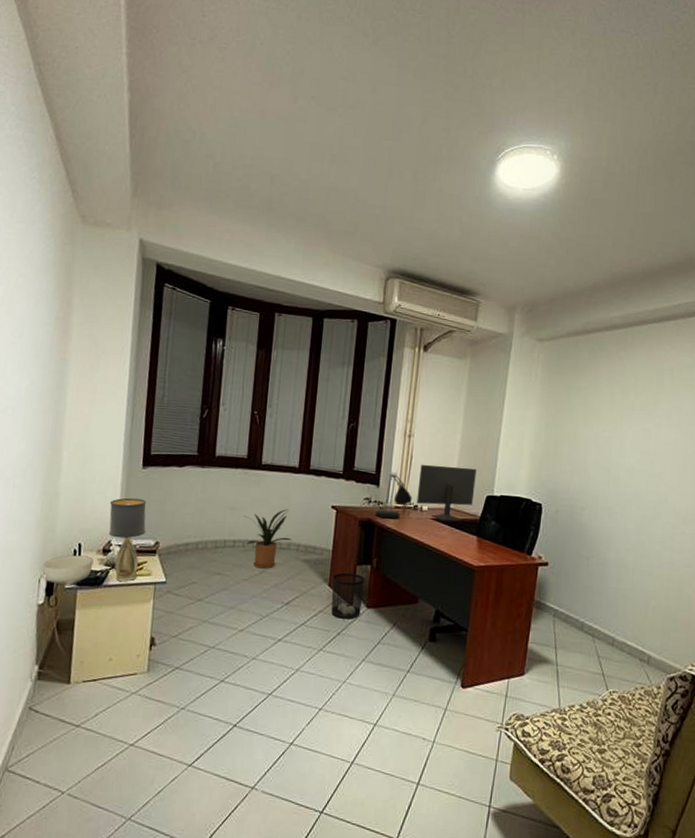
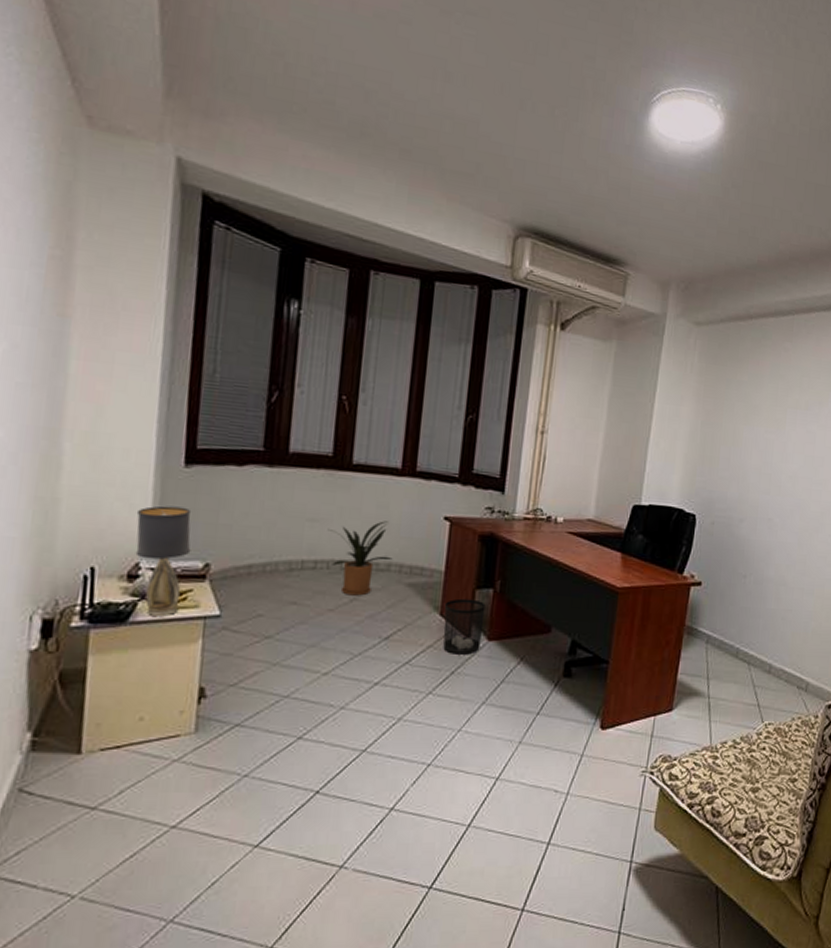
bowl: present [43,555,94,586] -> none [36,583,114,625]
desk lamp: present [375,471,413,519] -> none [499,475,546,533]
computer monitor: present [416,464,476,522] -> none [550,466,622,536]

